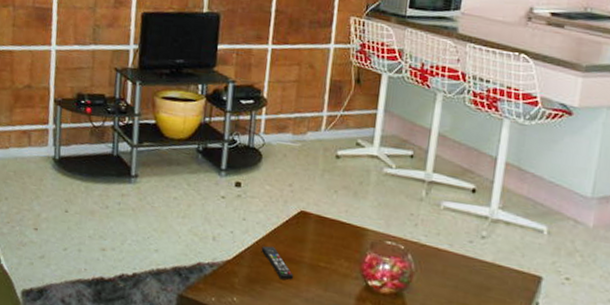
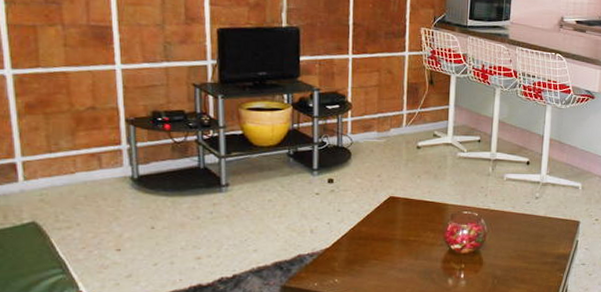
remote control: present [261,246,294,281] -> none [357,230,388,257]

